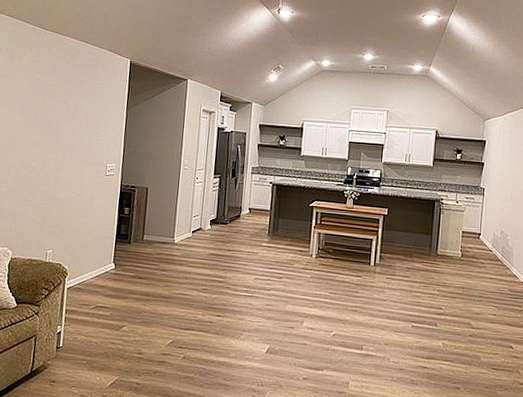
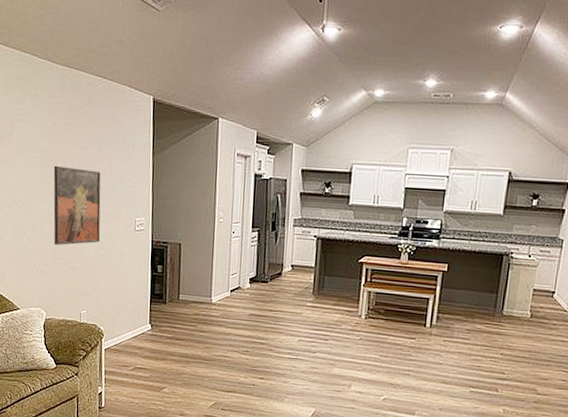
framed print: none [26,116,77,188] -> present [53,165,101,245]

